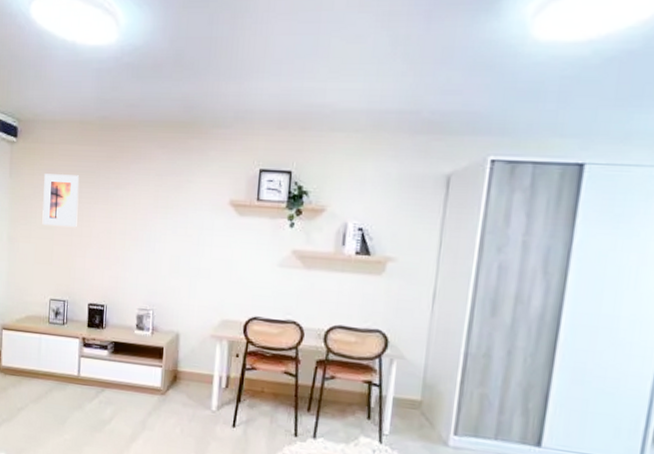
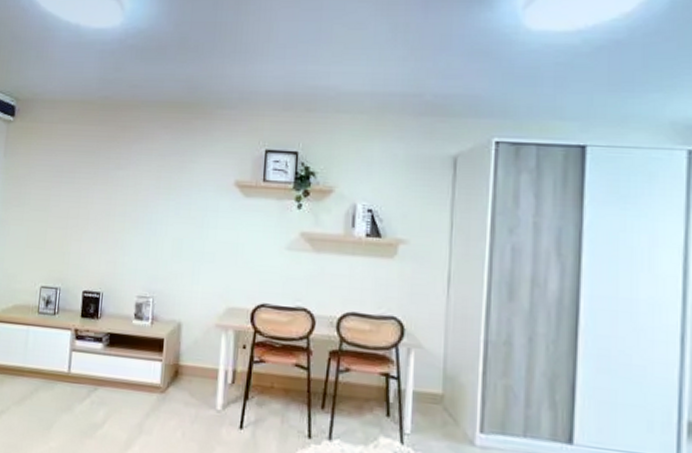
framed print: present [42,174,80,228] -> none [36,153,78,210]

